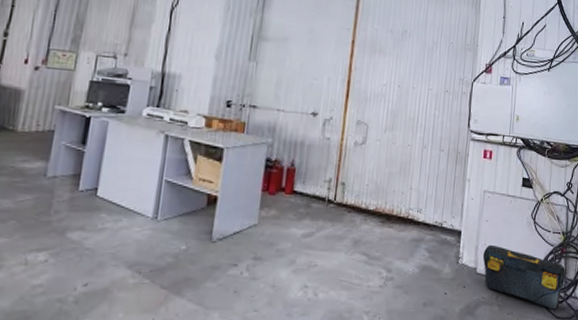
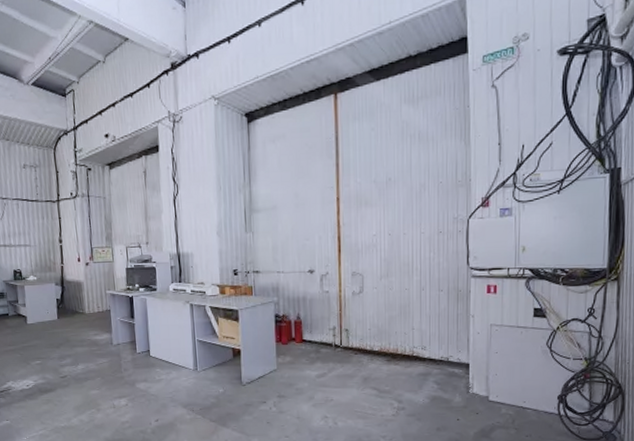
toolbox: present [482,244,566,310] -> none [494,374,591,432]

